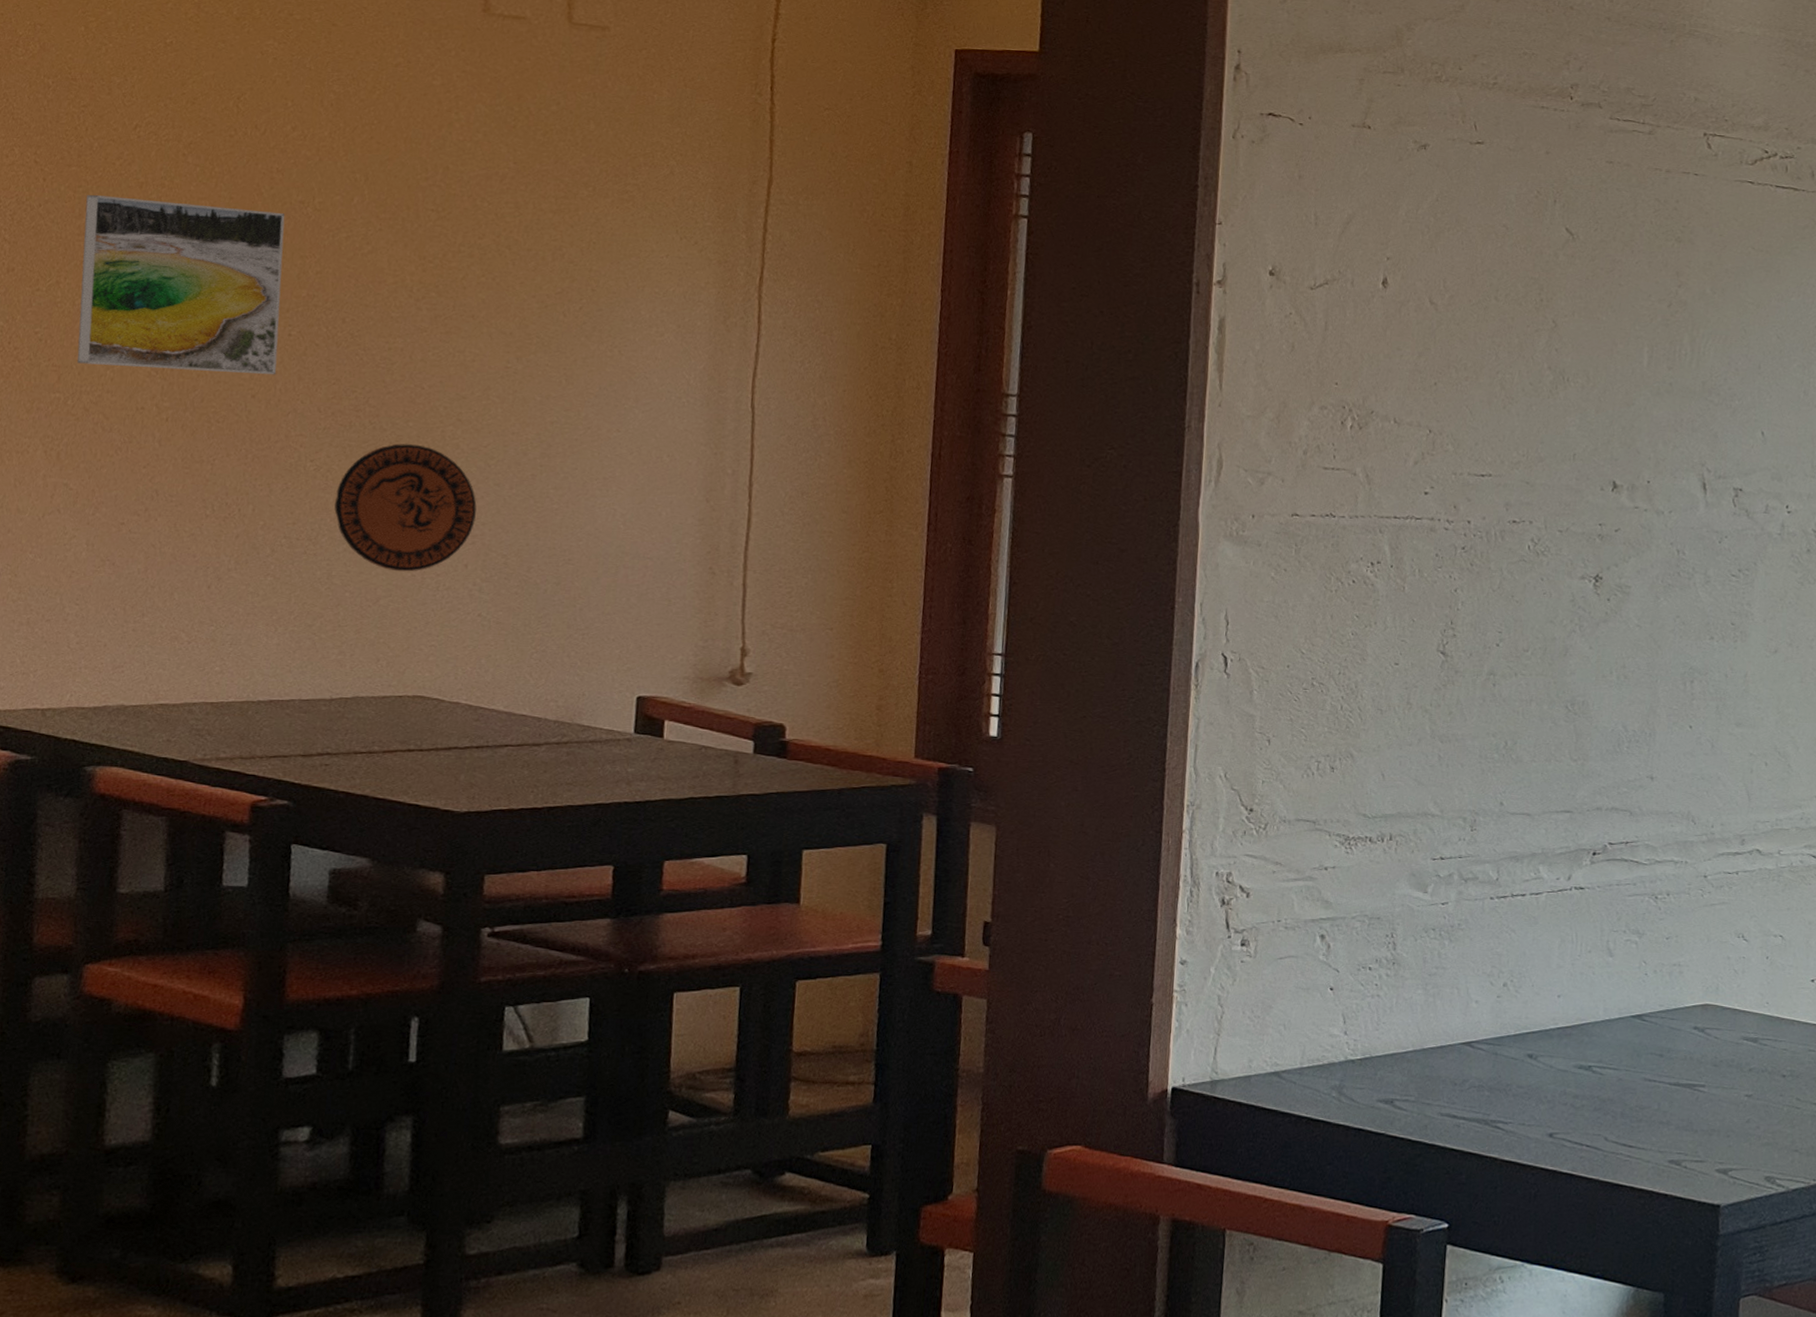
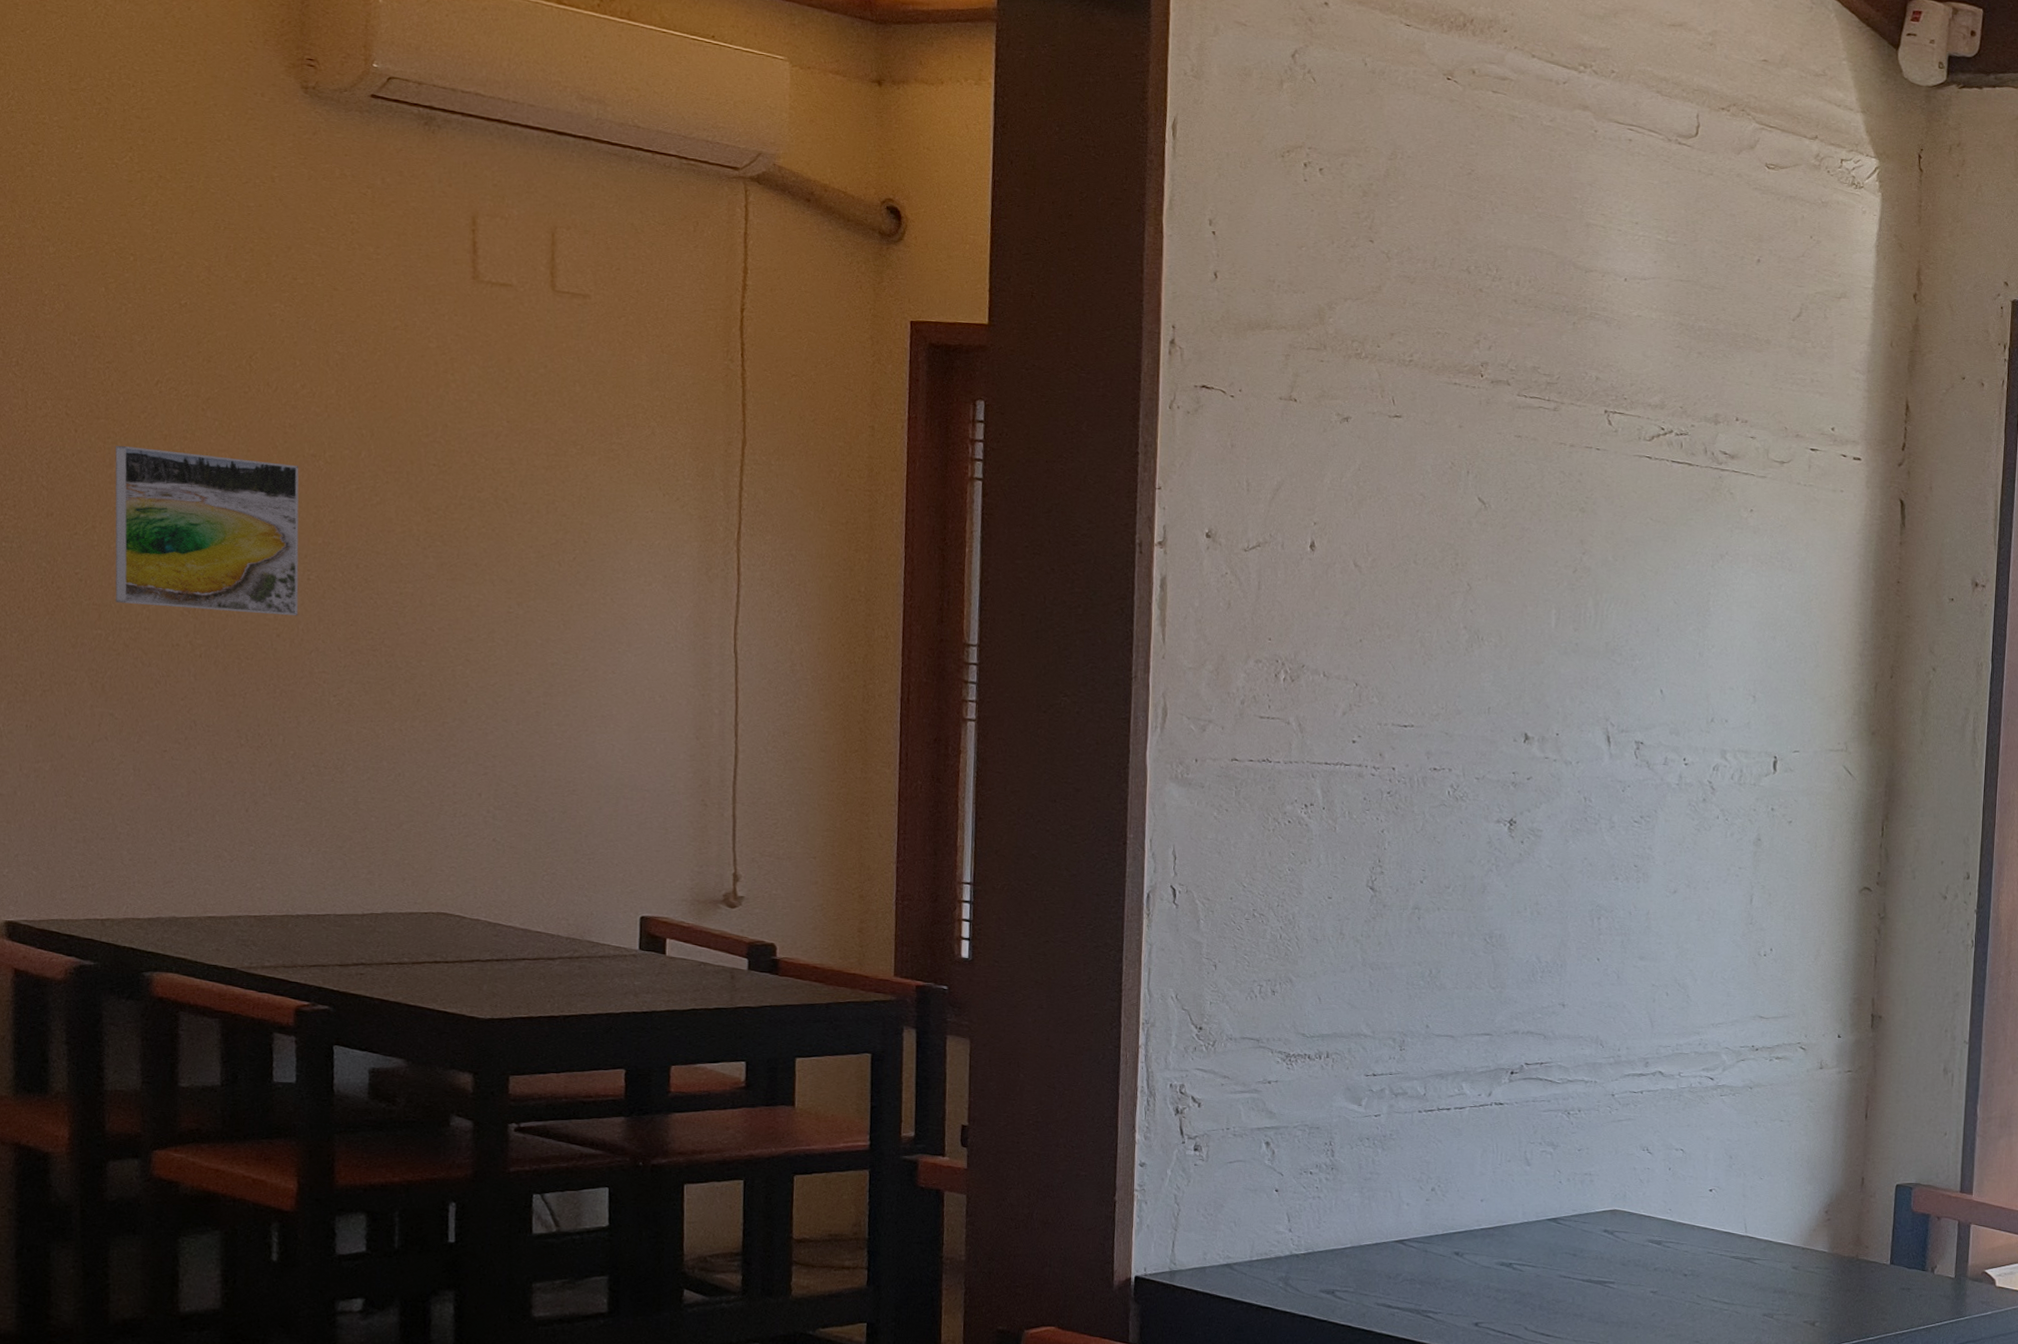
decorative plate: present [334,443,477,572] -> none [357,681,487,800]

